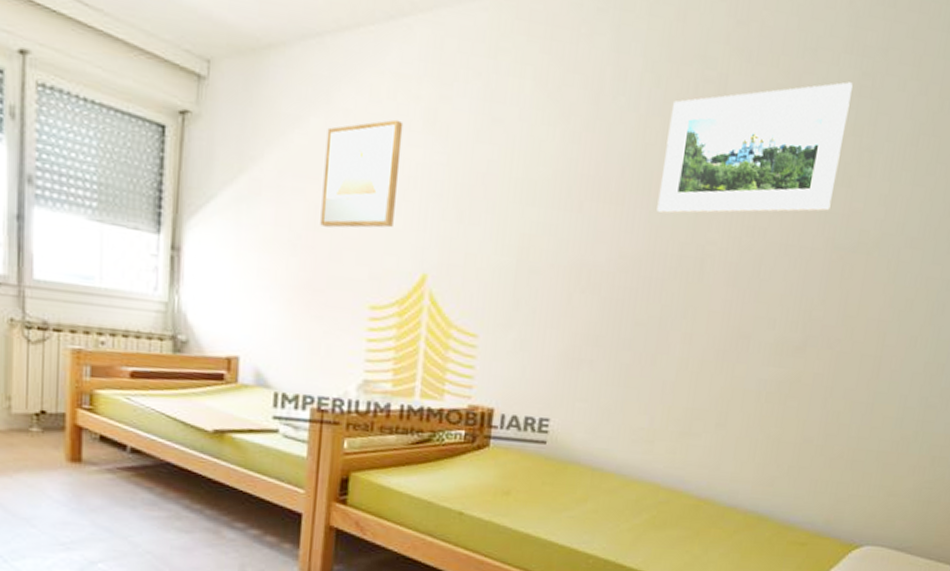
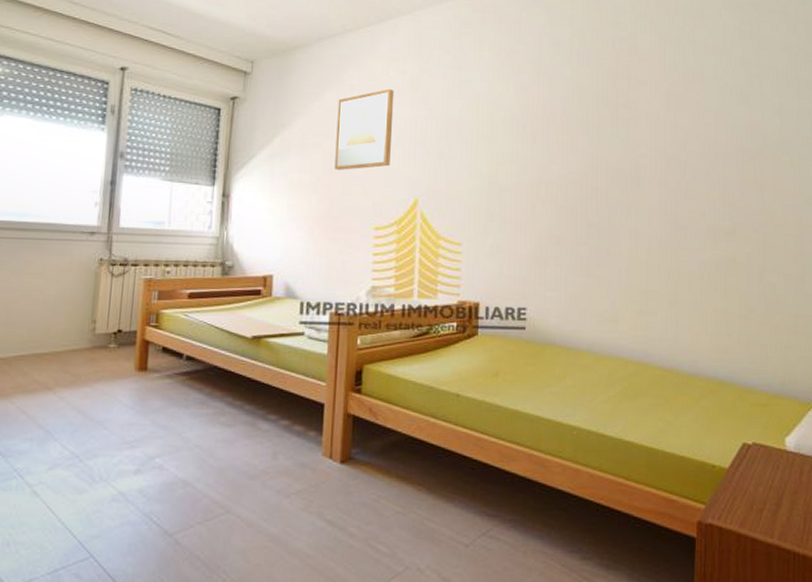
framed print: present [657,82,853,214] -> none [595,29,736,138]

